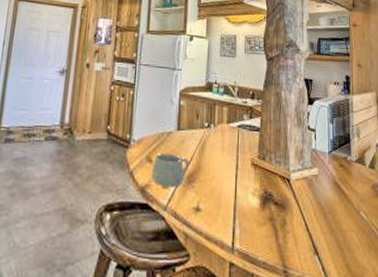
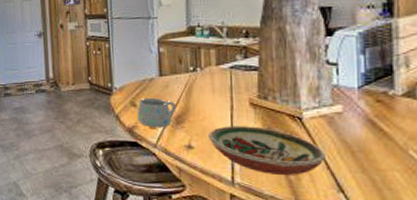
decorative bowl: none [215,186,306,238] -> present [208,126,326,175]

